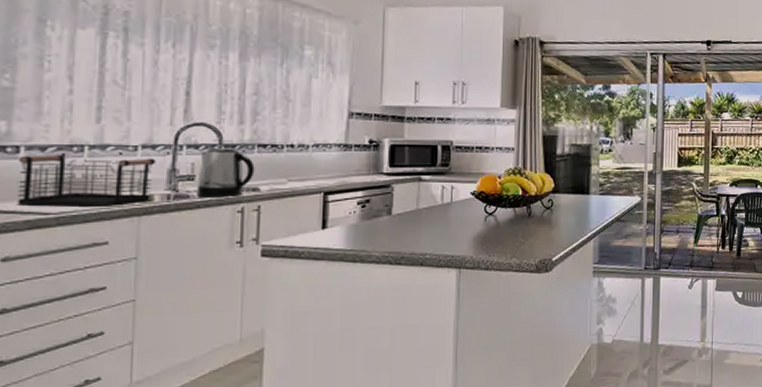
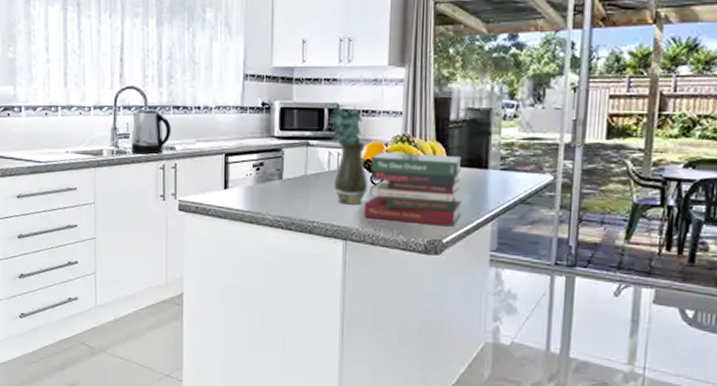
dish rack: present [17,154,156,207] -> none [22,113,103,158]
vase: none [442,140,481,234] -> present [328,103,367,205]
books: none [477,184,568,247] -> present [363,152,462,227]

